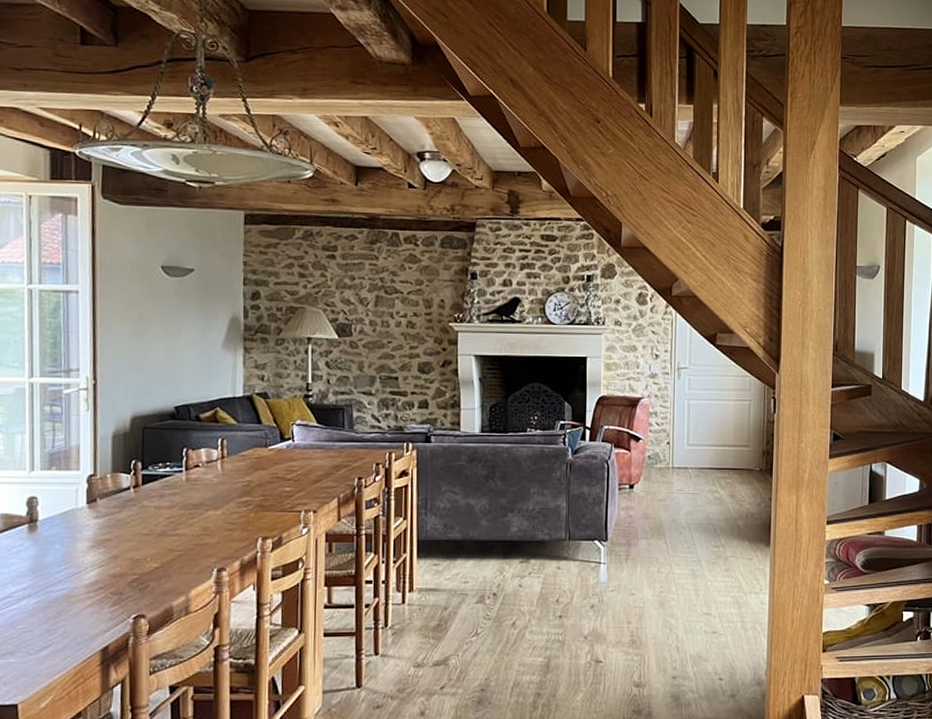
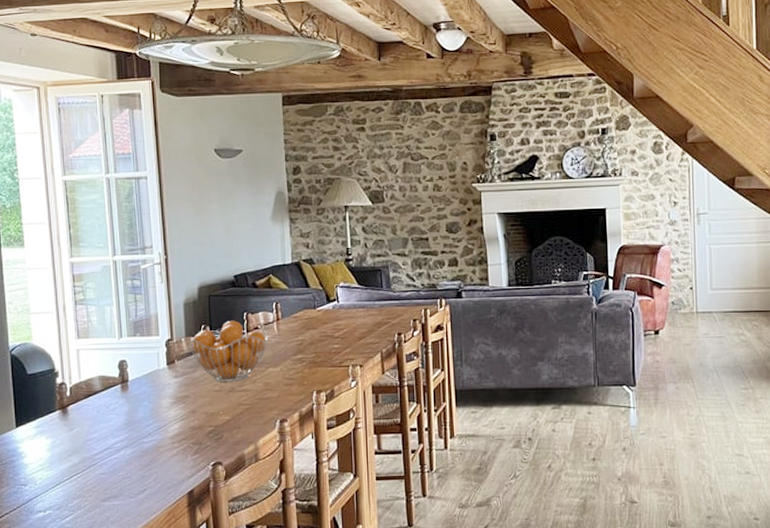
fruit basket: none [115,456,211,525] -> present [188,320,268,382]

